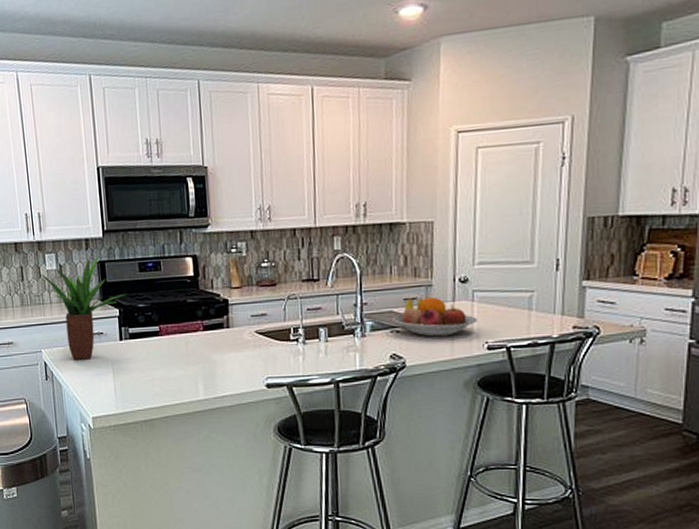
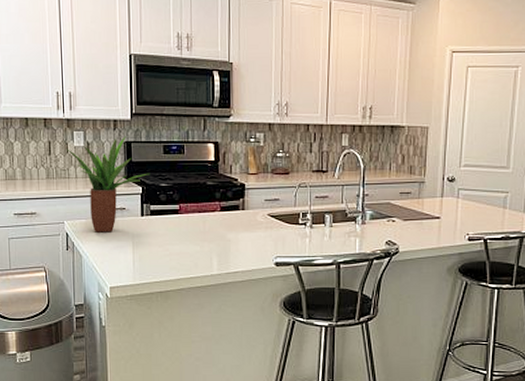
fruit bowl: present [393,297,478,337] -> none [390,192,462,227]

